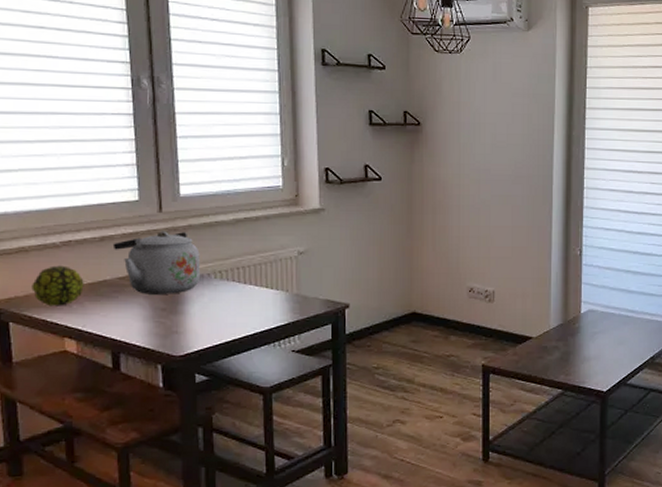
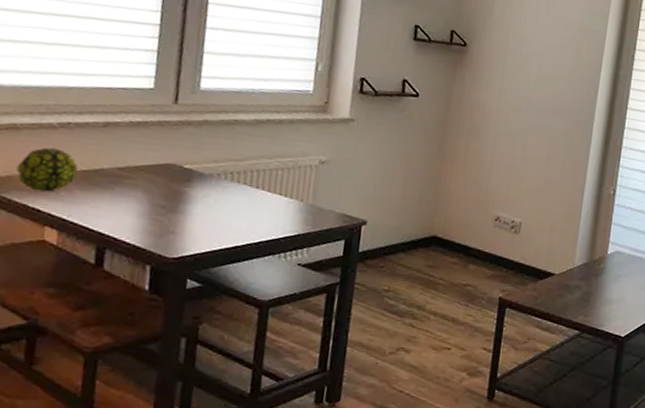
kettle: present [112,231,201,294] -> none [116,123,213,192]

